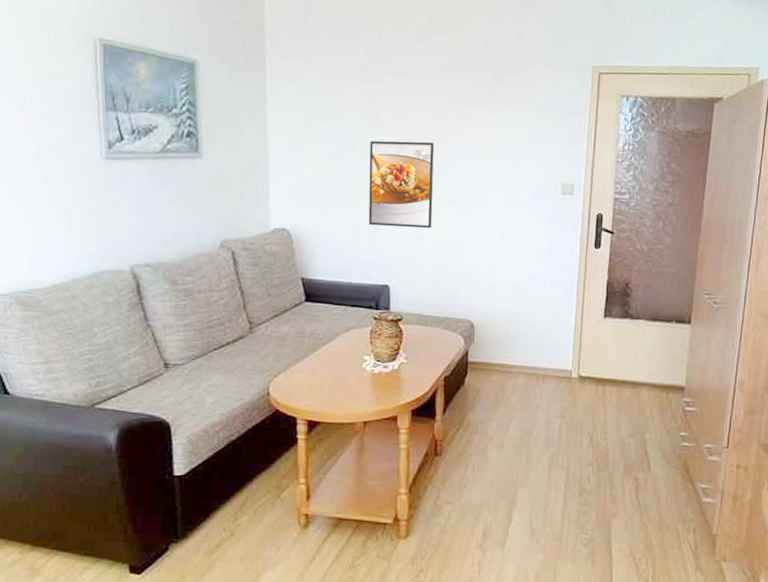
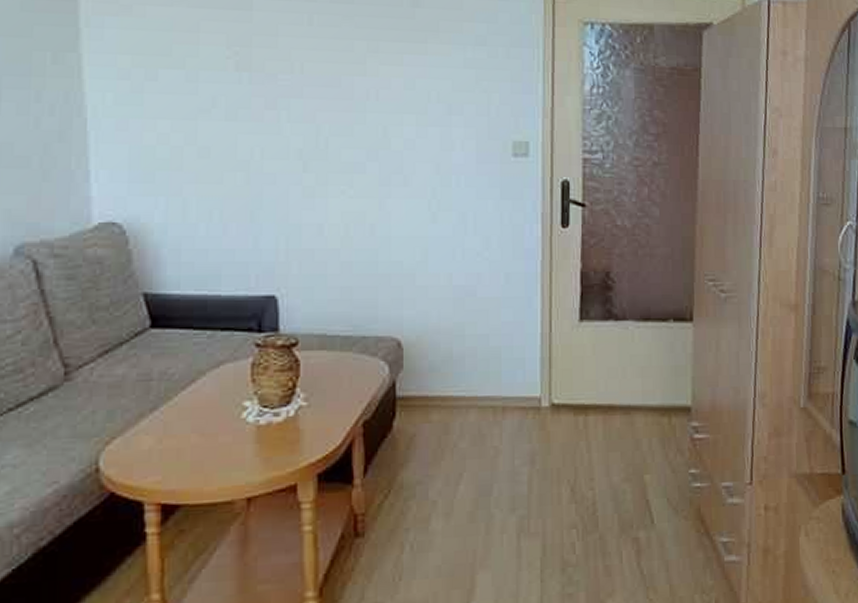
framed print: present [368,140,435,229] -> none [239,90,335,212]

